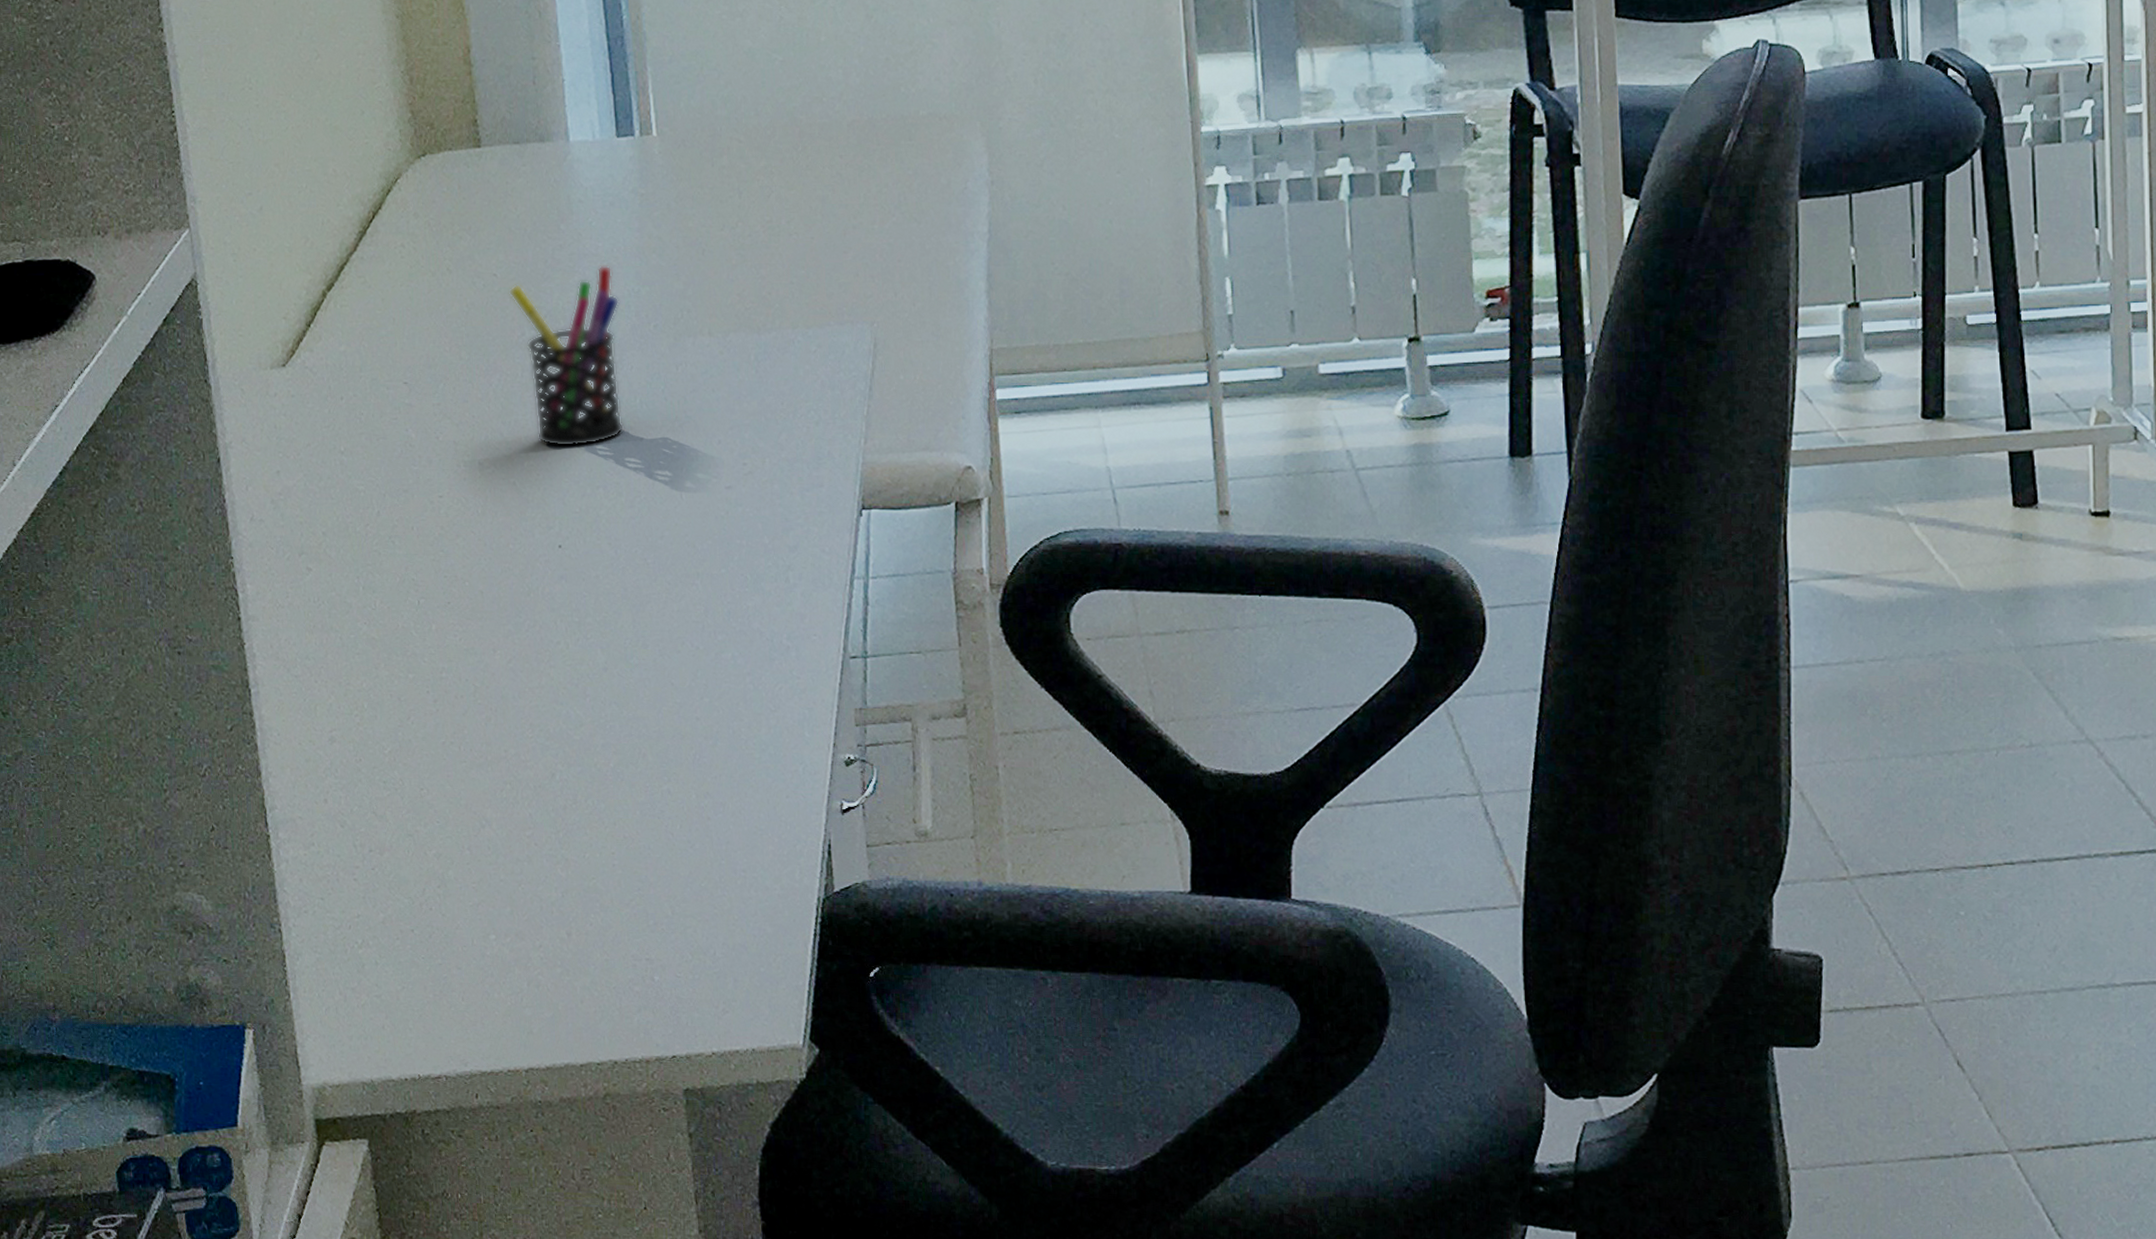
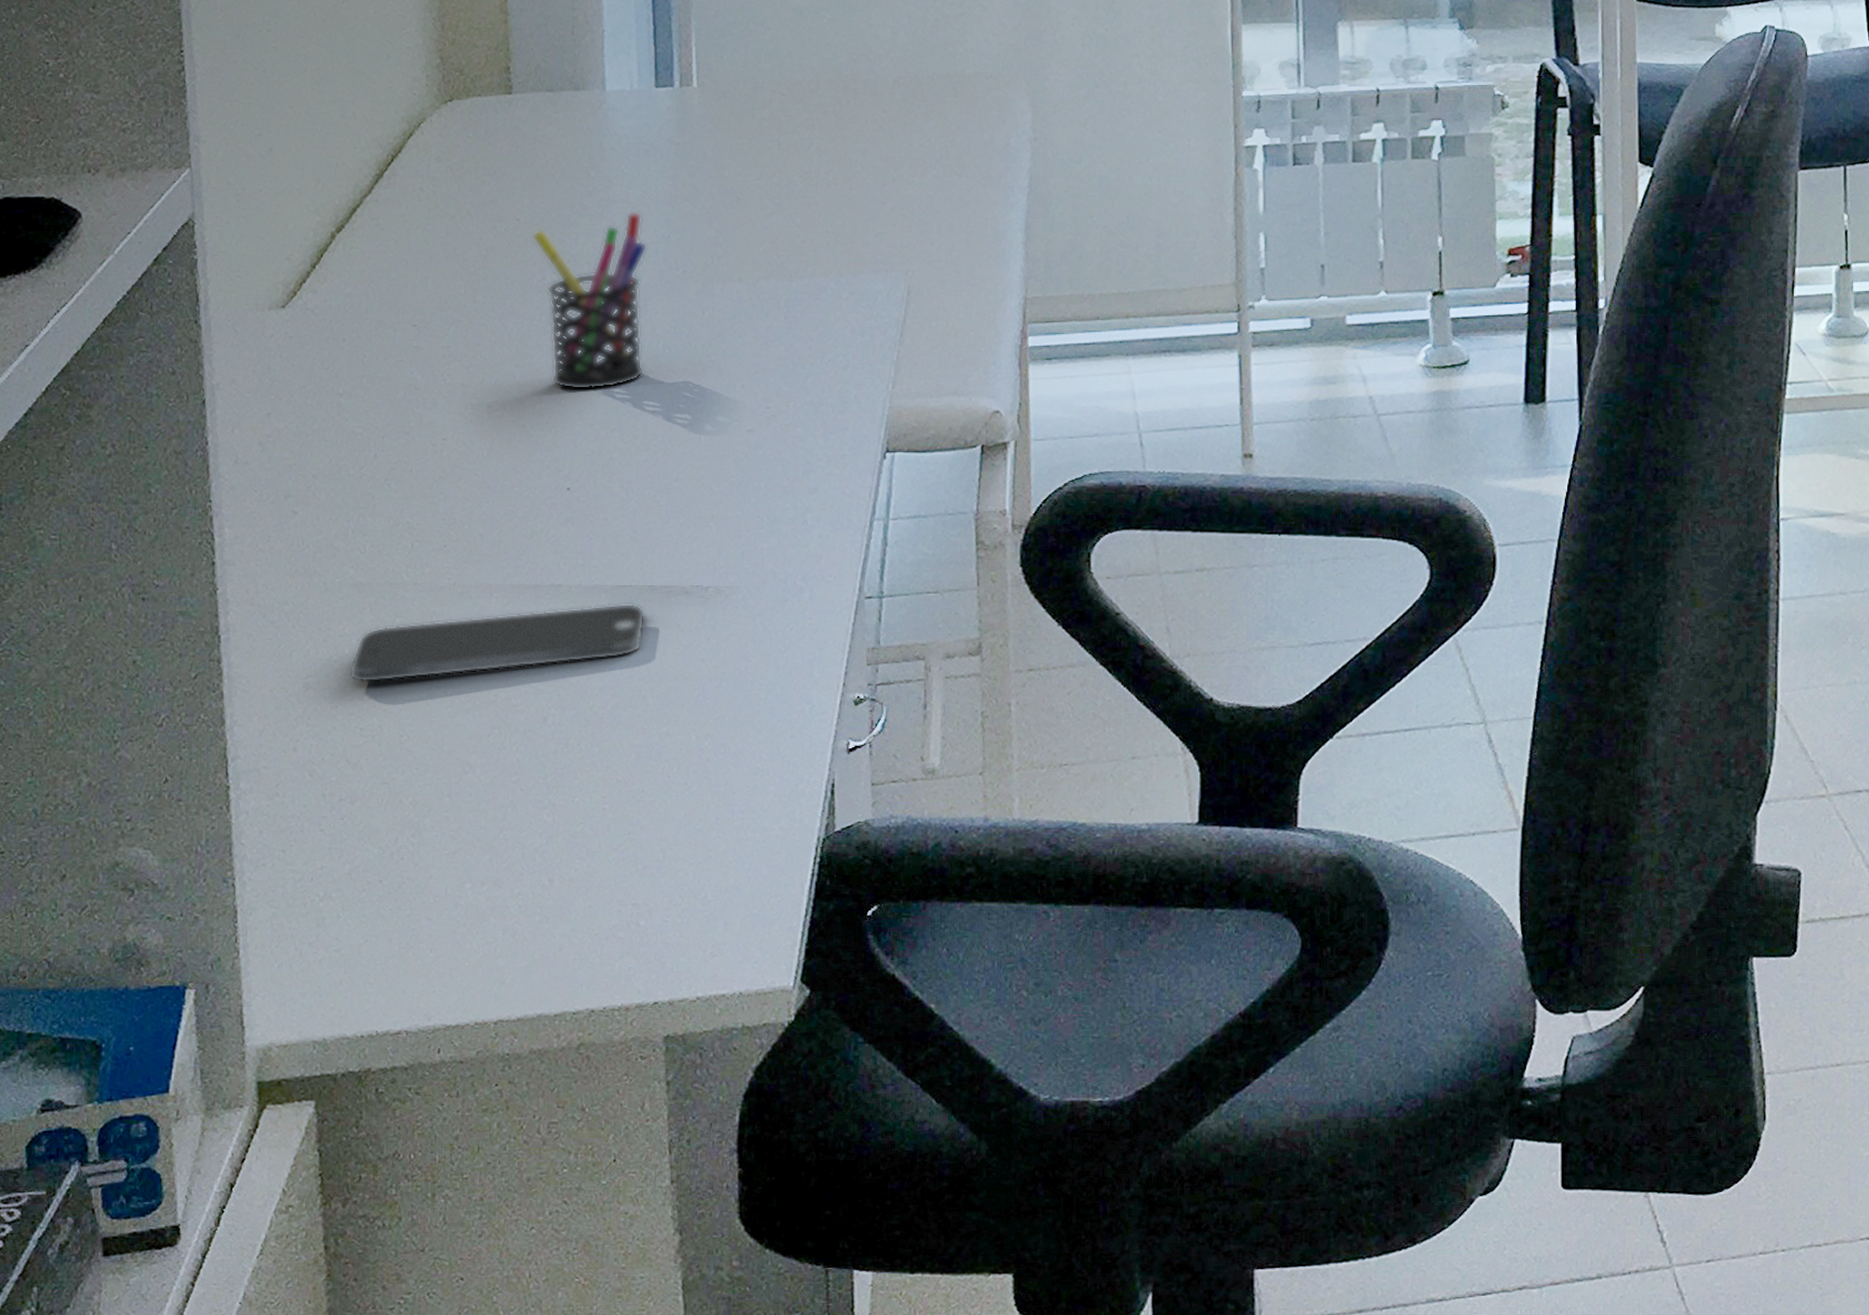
smartphone: none [369,661,641,737] -> present [348,603,646,683]

